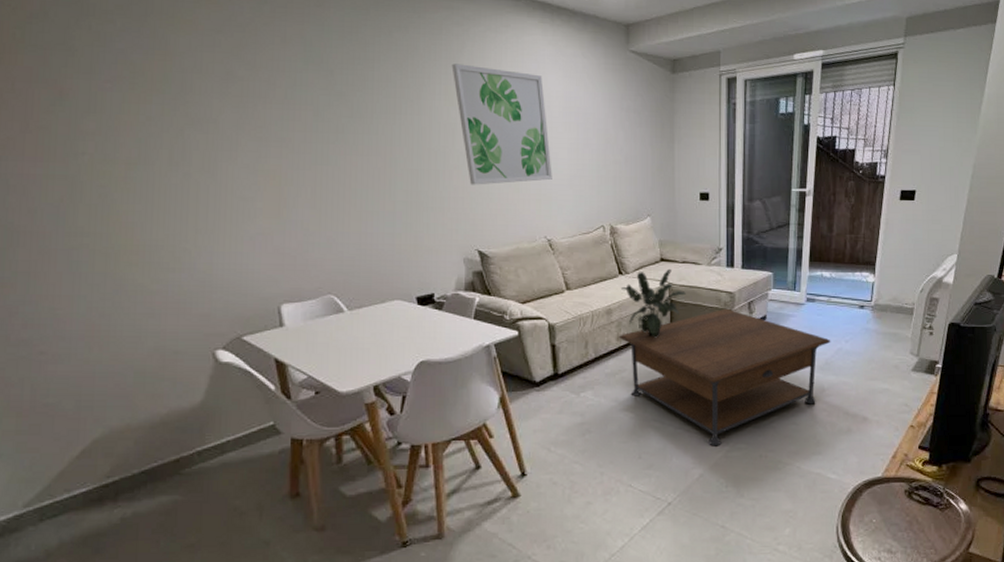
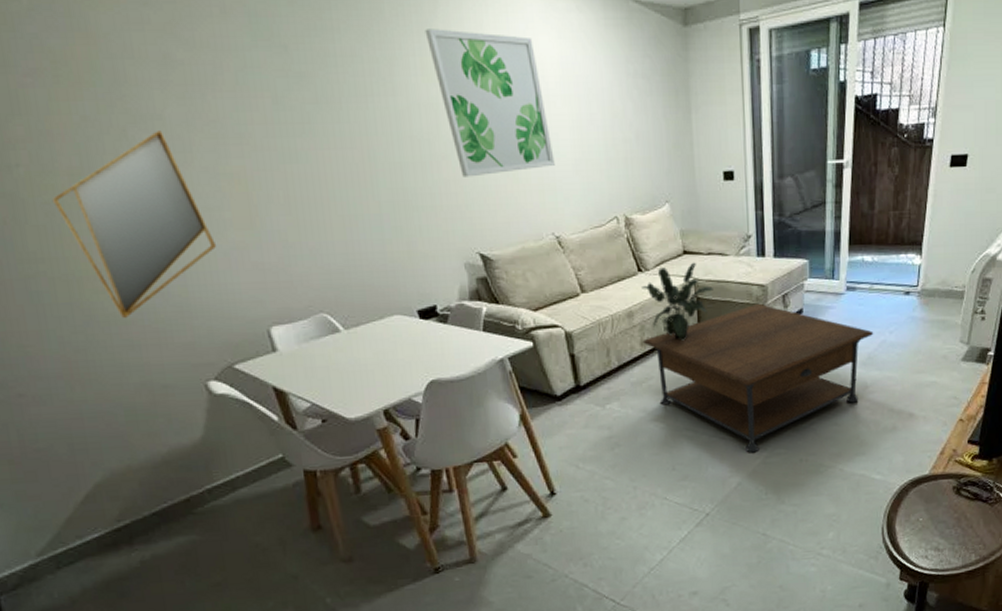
home mirror: none [107,132,244,290] -> present [51,131,216,319]

